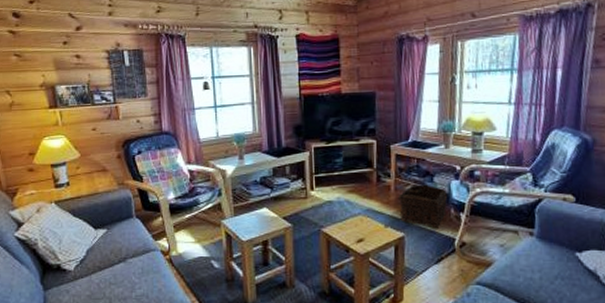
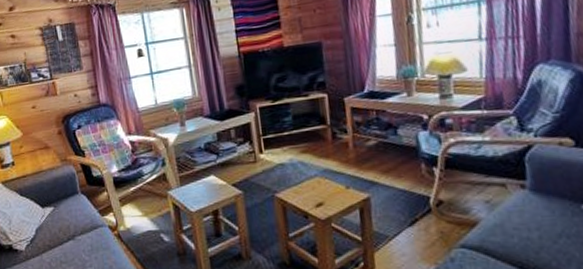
basket: present [397,184,447,228] -> none [357,138,417,186]

